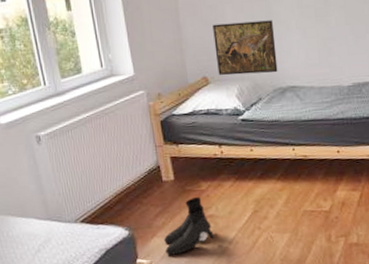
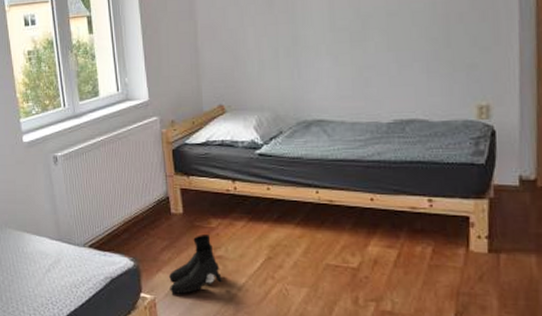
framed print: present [213,20,278,76] -> none [232,45,303,105]

